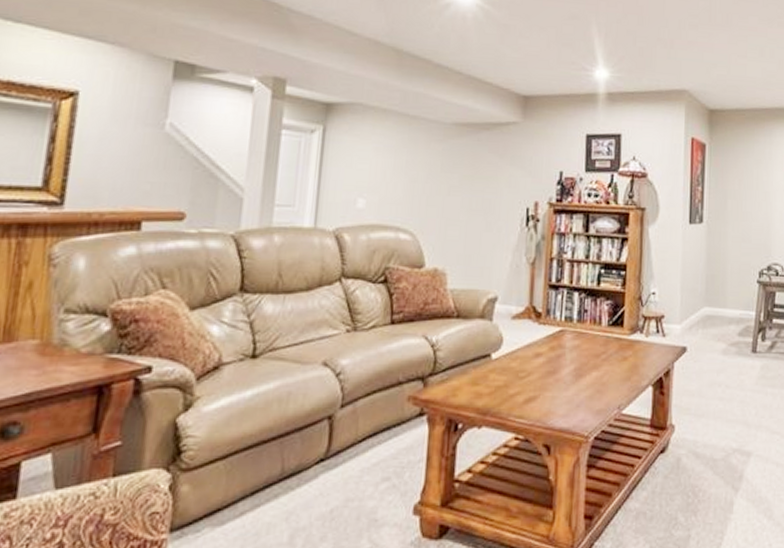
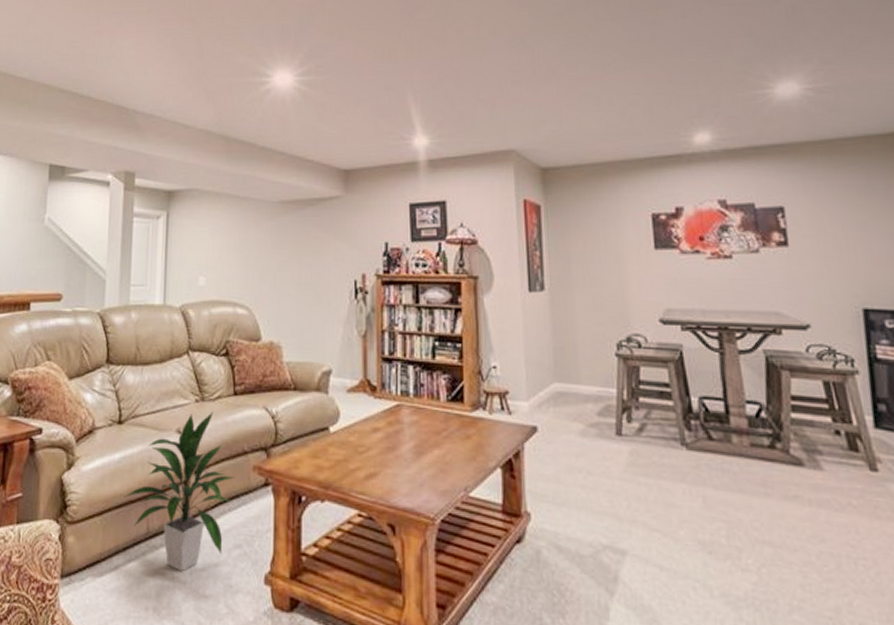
indoor plant: none [254,342,386,510] -> present [124,412,234,571]

